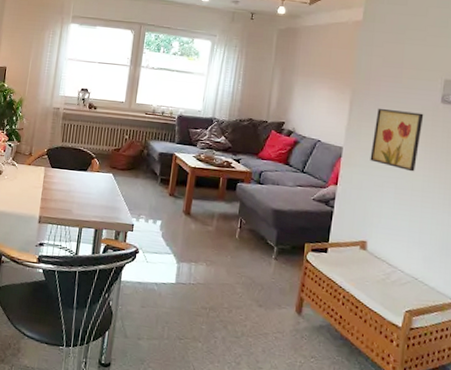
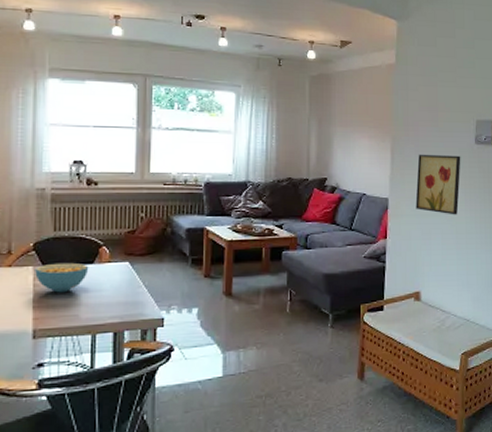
cereal bowl: none [45,167,83,191] -> present [35,262,89,293]

